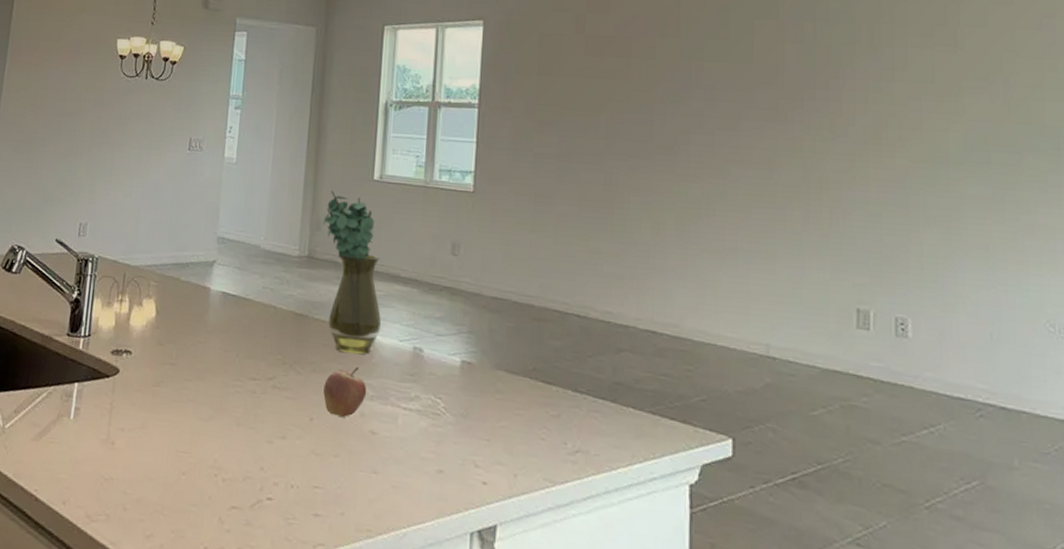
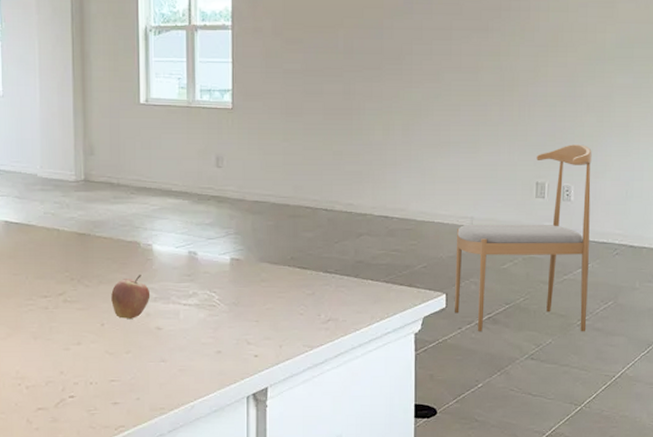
vase: present [323,190,381,355] -> none [95,116,157,264]
dining chair: none [745,265,940,519] -> present [455,144,592,332]

